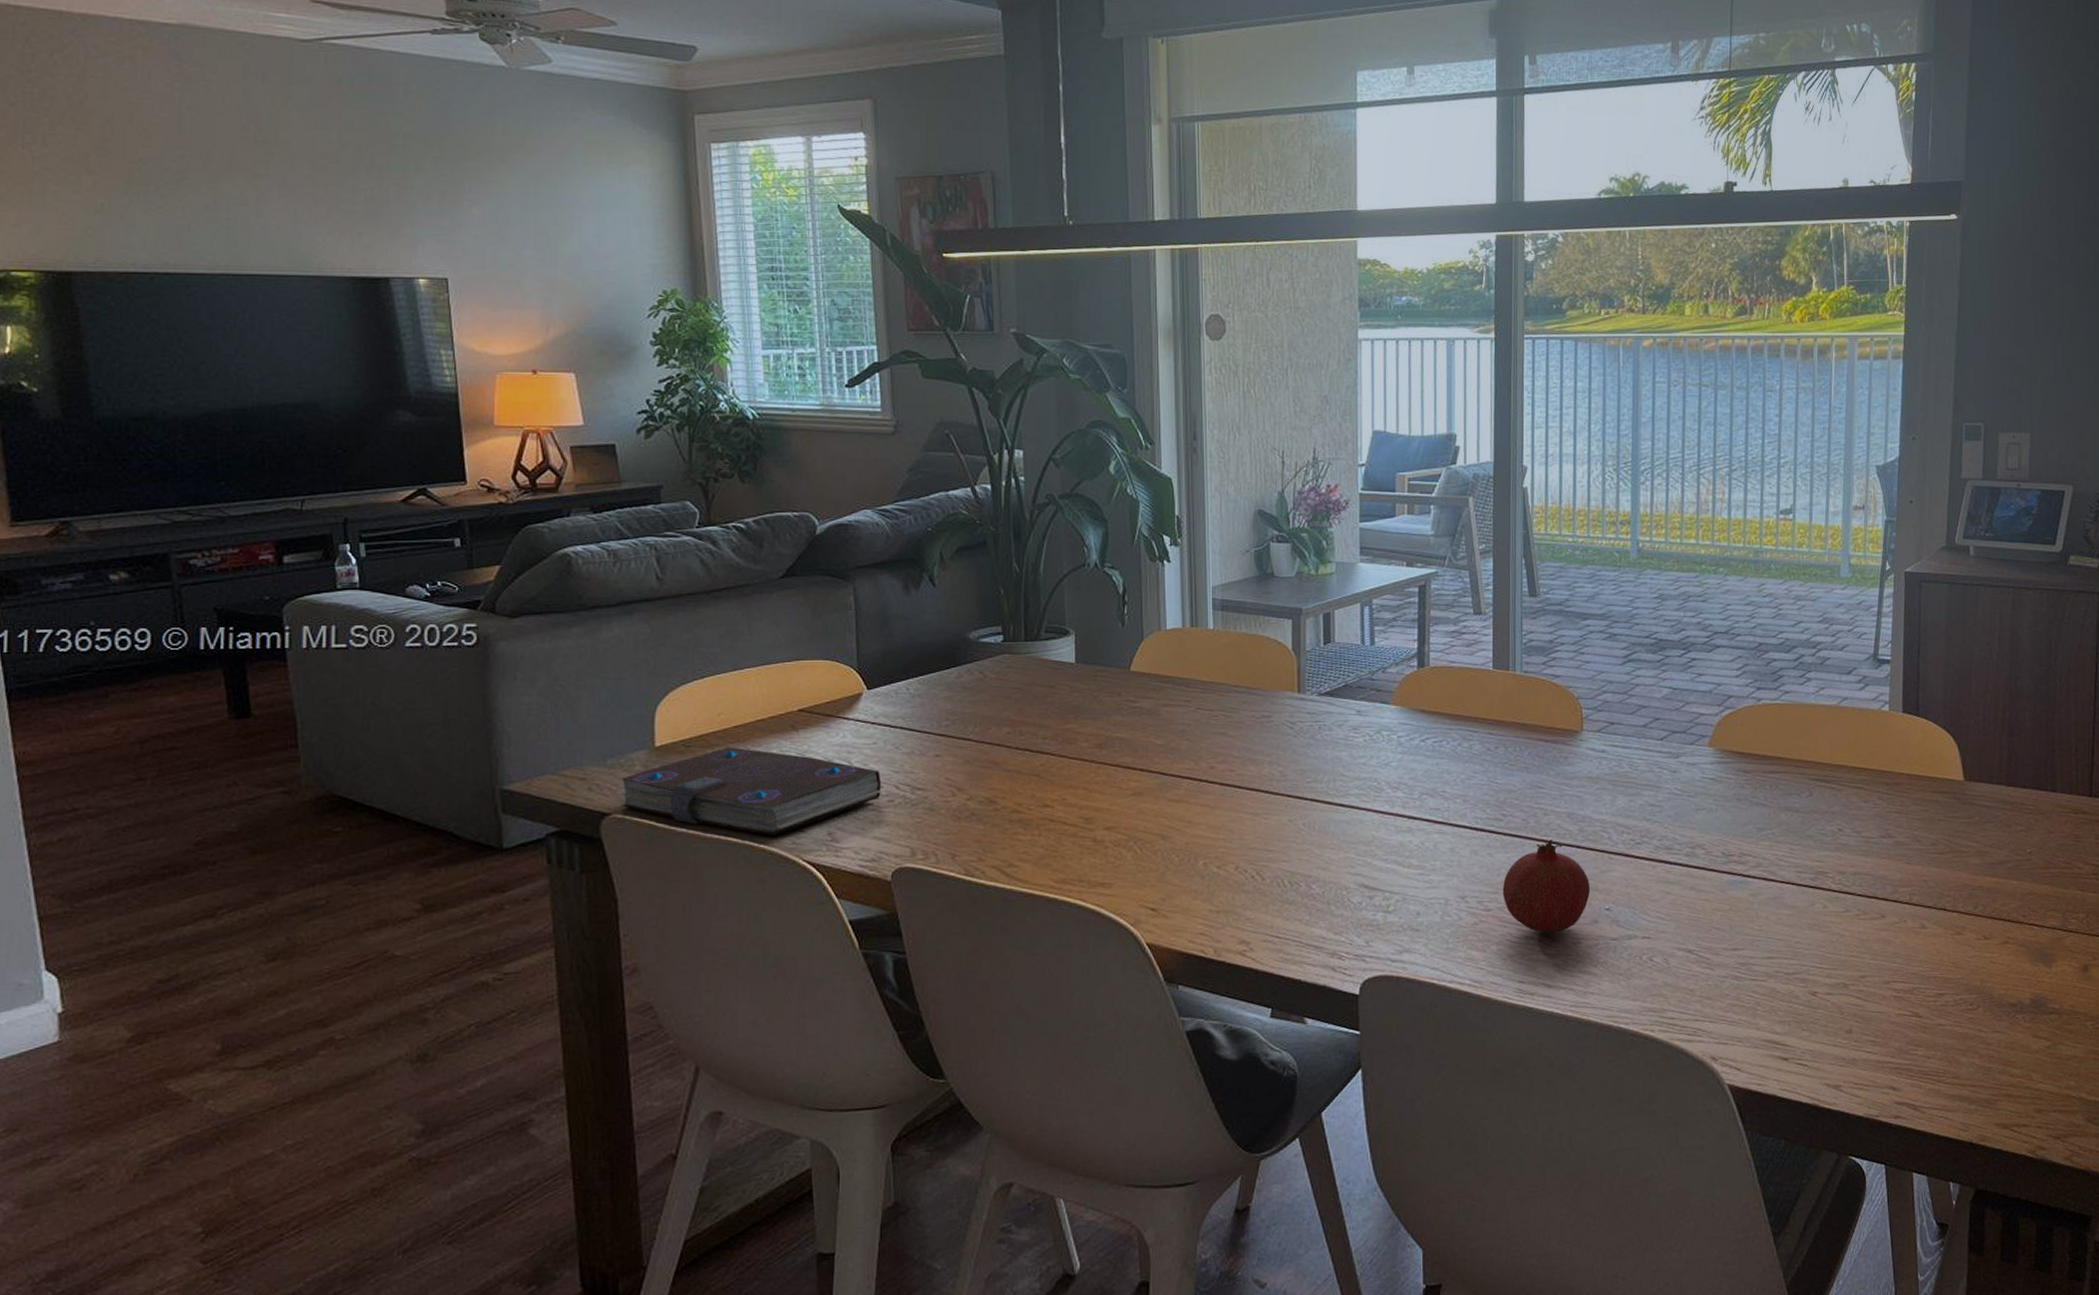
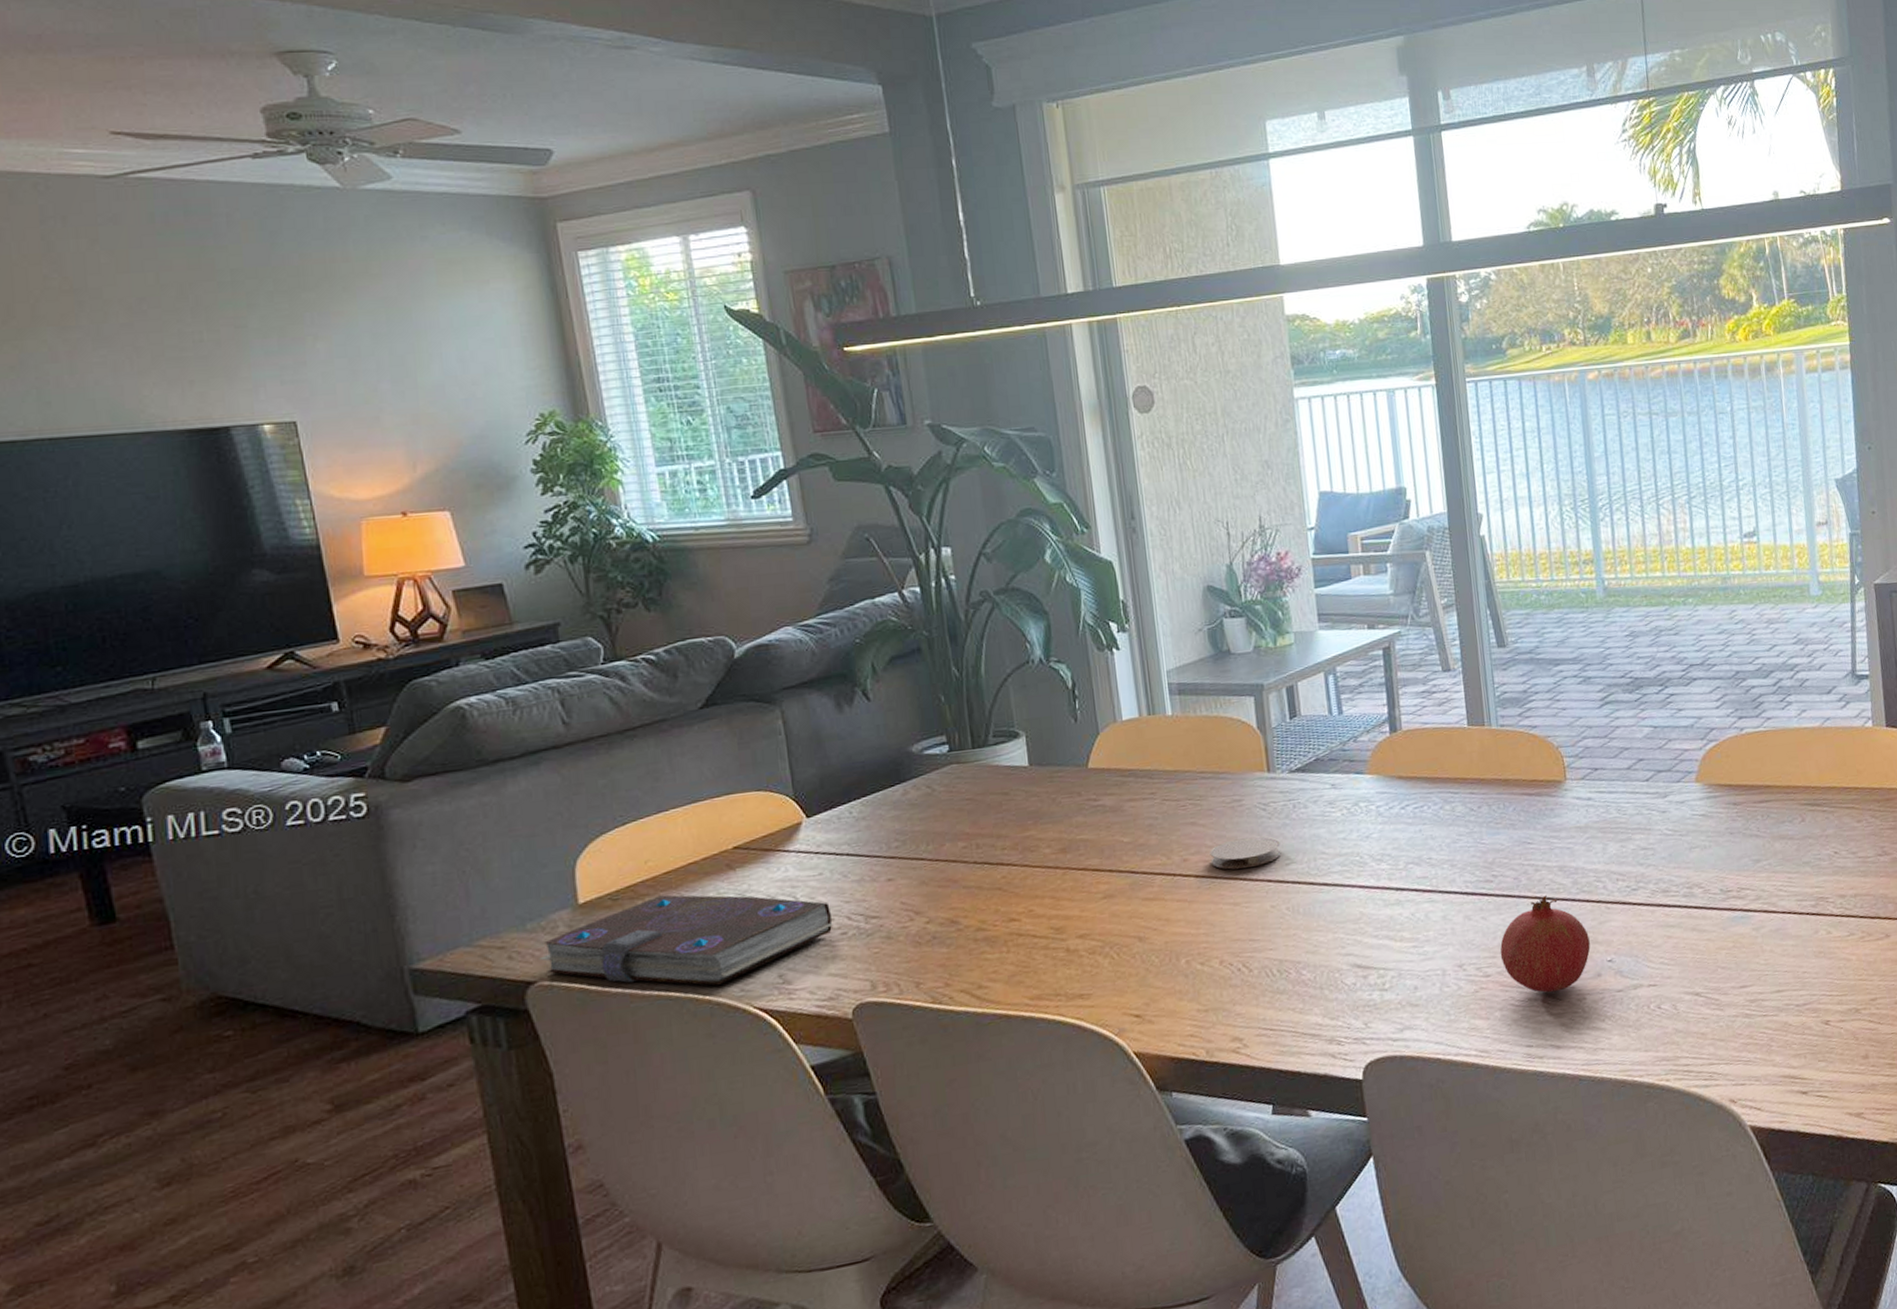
coaster: none [1236,753,1303,781] -> present [1209,836,1281,870]

